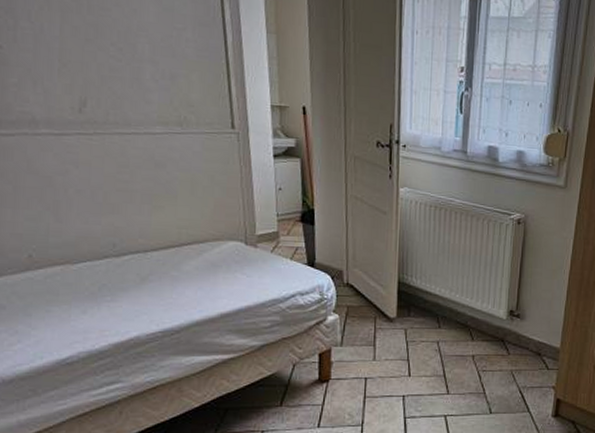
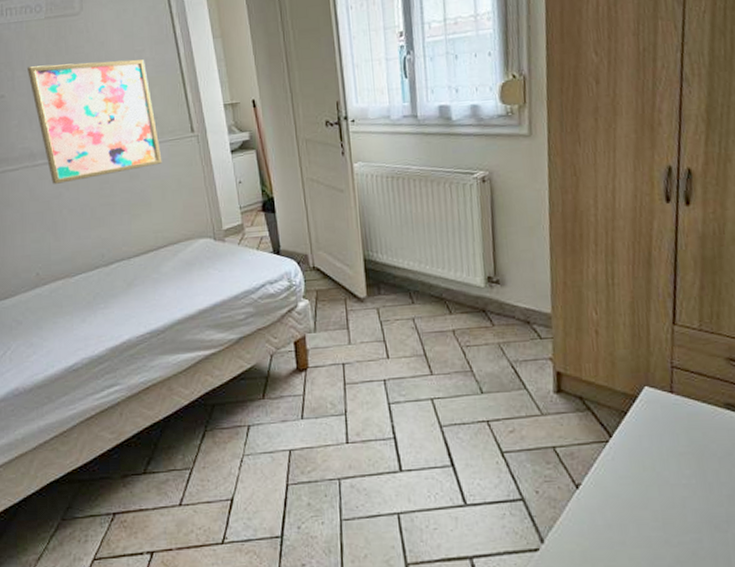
wall art: none [35,19,195,160] -> present [27,59,163,184]

